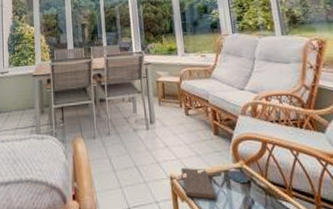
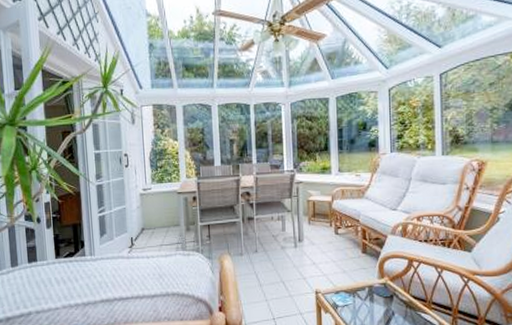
book: present [181,167,216,200] -> none [326,282,358,312]

